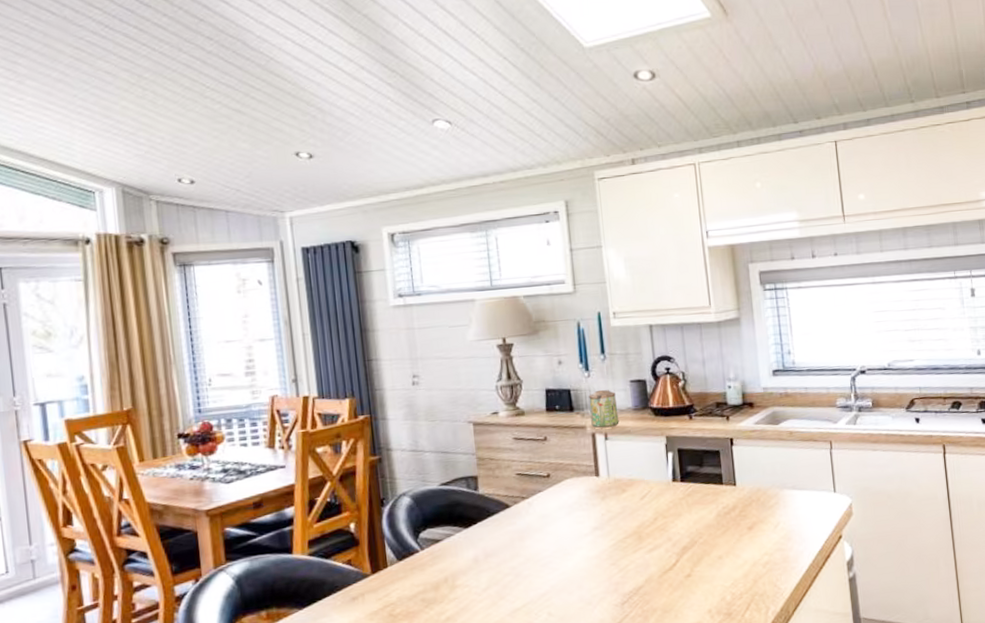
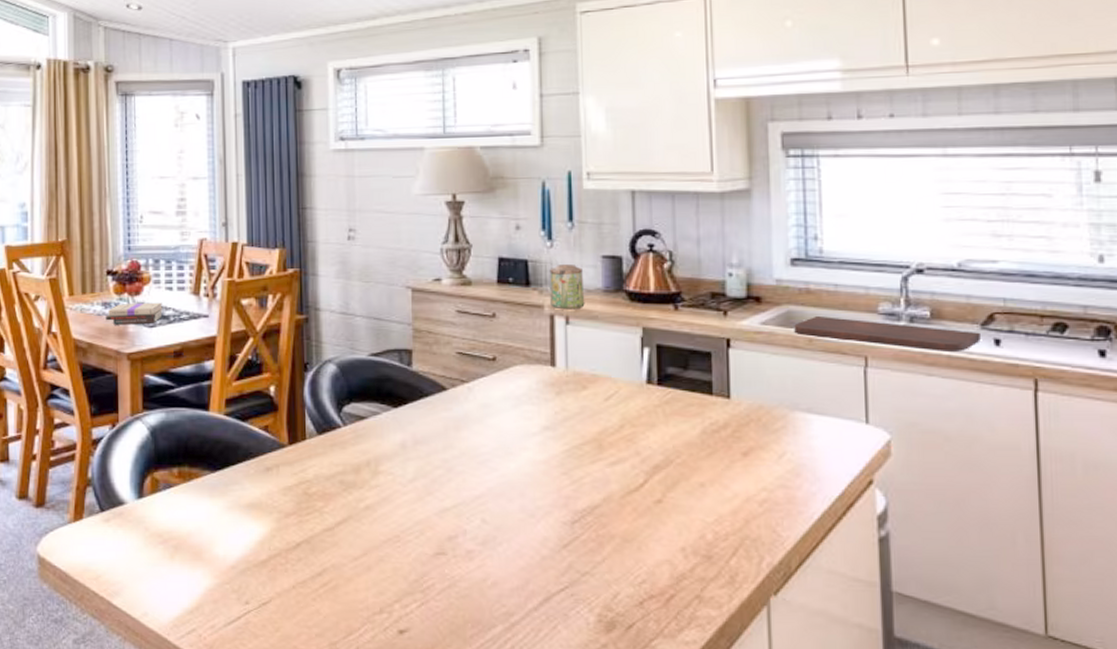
books: none [180,458,239,485] -> present [106,302,163,325]
cutting board: none [778,413,906,432] -> present [794,317,980,353]

